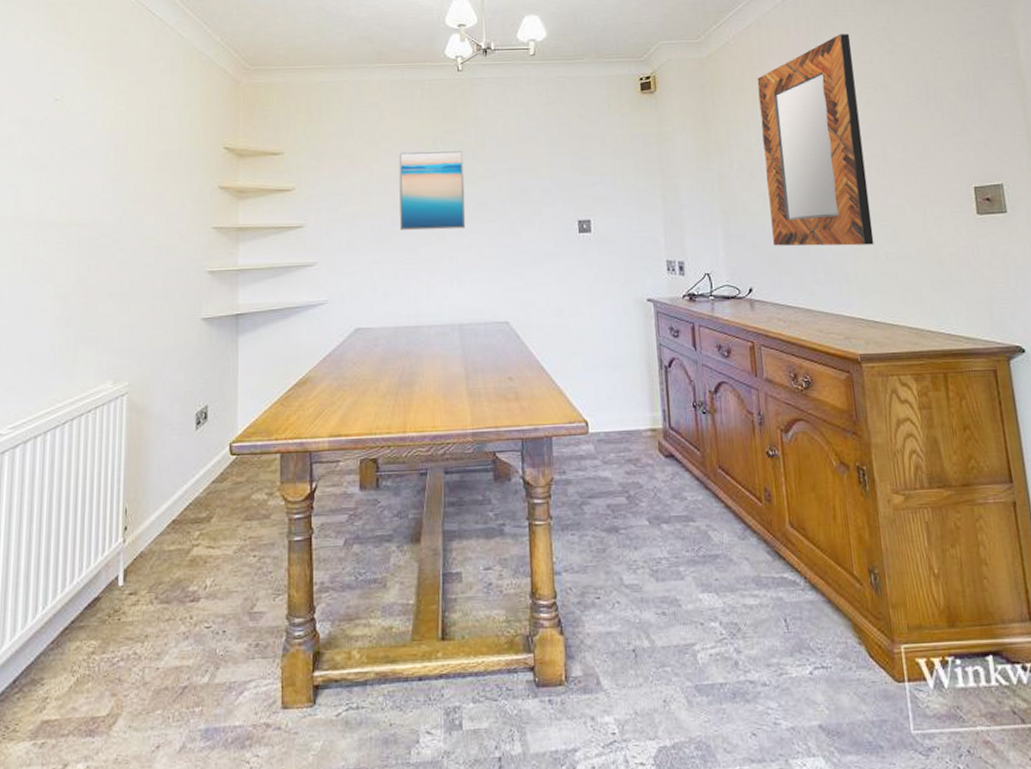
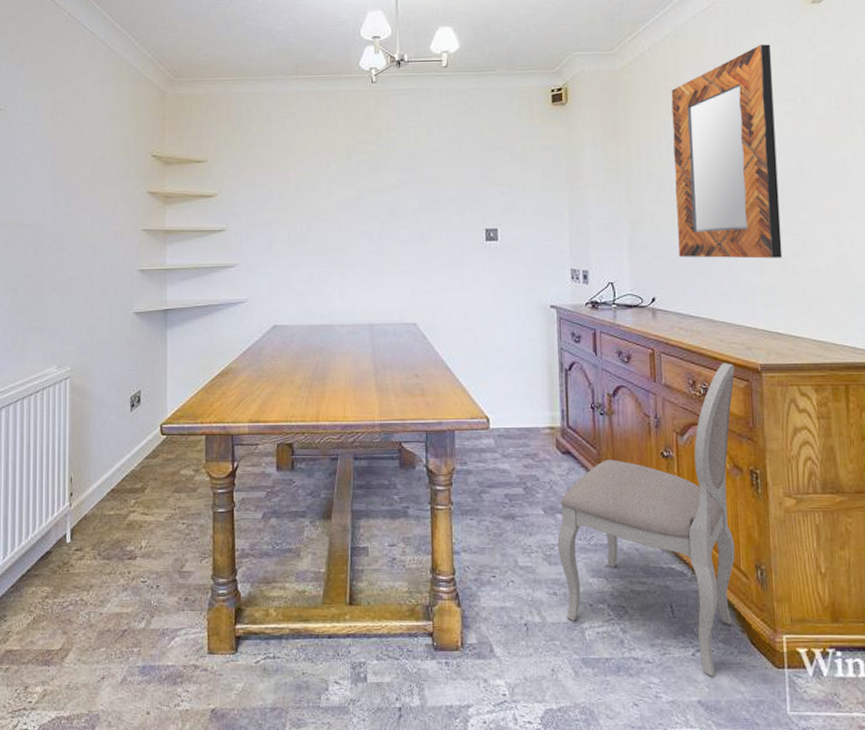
wall art: present [399,150,466,231] -> none [314,159,377,236]
dining chair: none [664,354,848,698] -> present [557,363,735,678]

